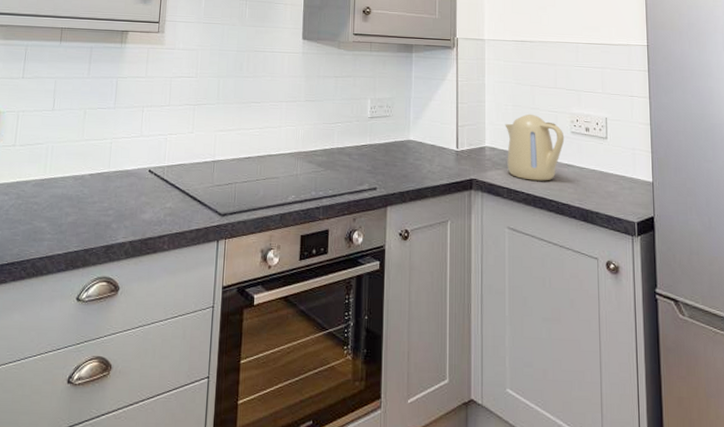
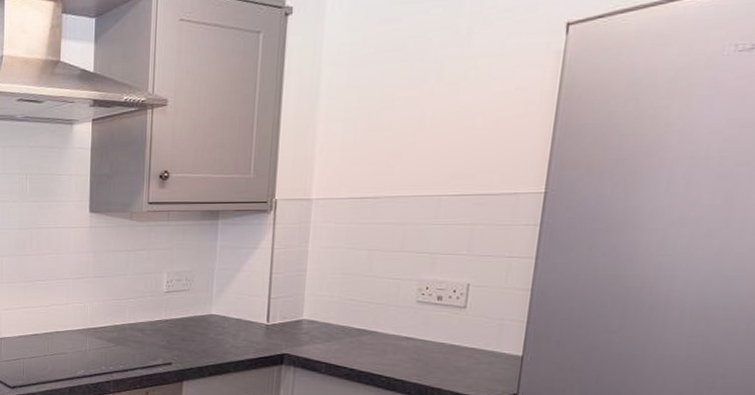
kettle: present [505,114,565,181] -> none [328,282,407,356]

